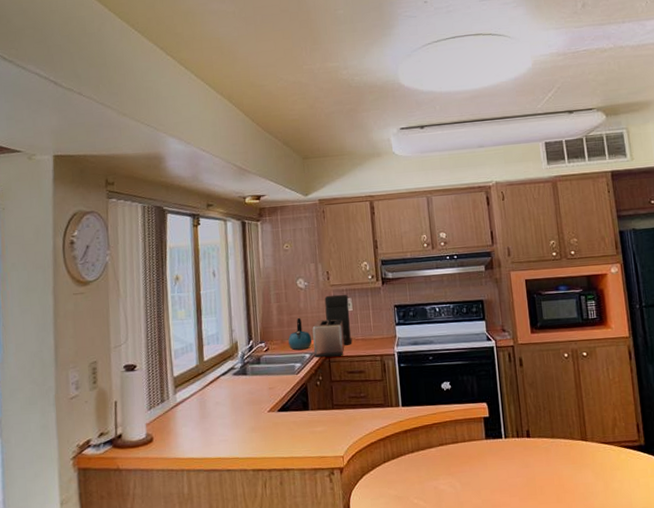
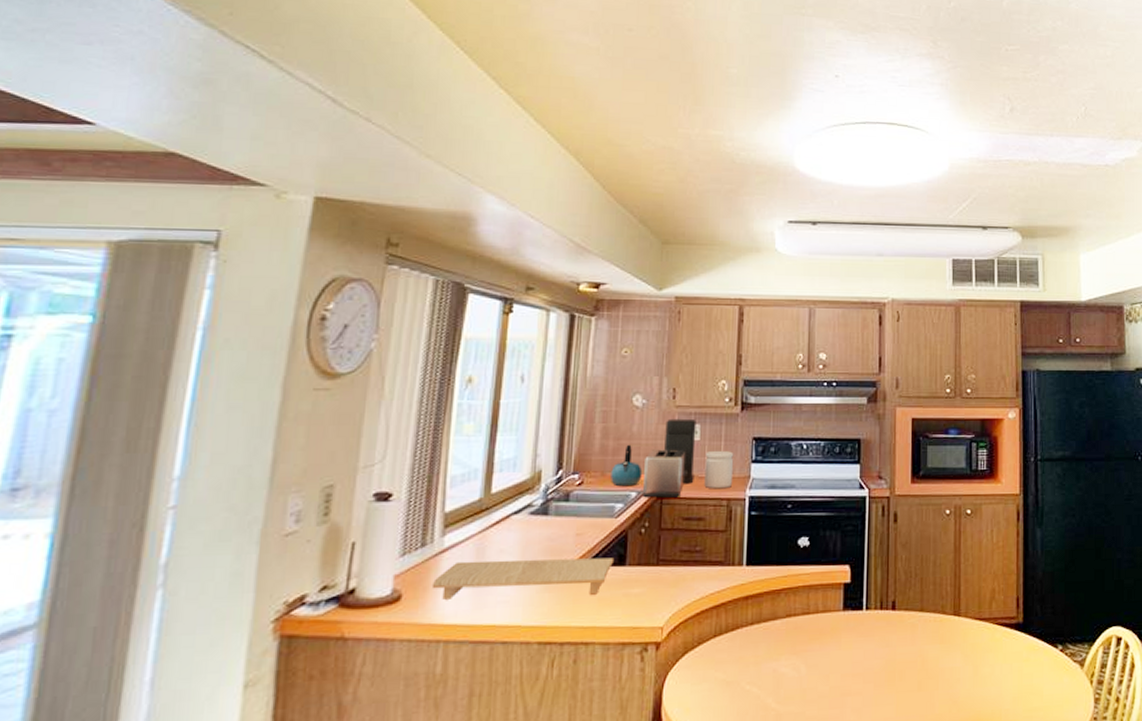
cutting board: none [172,404,300,440] -> present [431,557,615,600]
jar: none [358,317,383,348] -> present [704,450,734,489]

